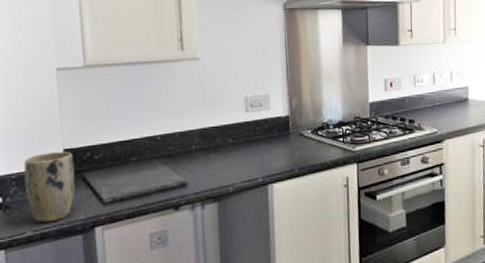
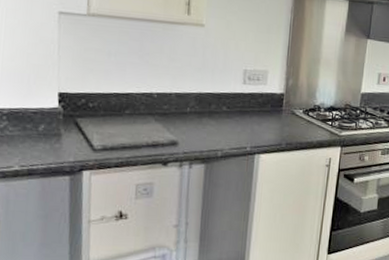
plant pot: present [24,151,76,223] -> none [15,93,68,160]

